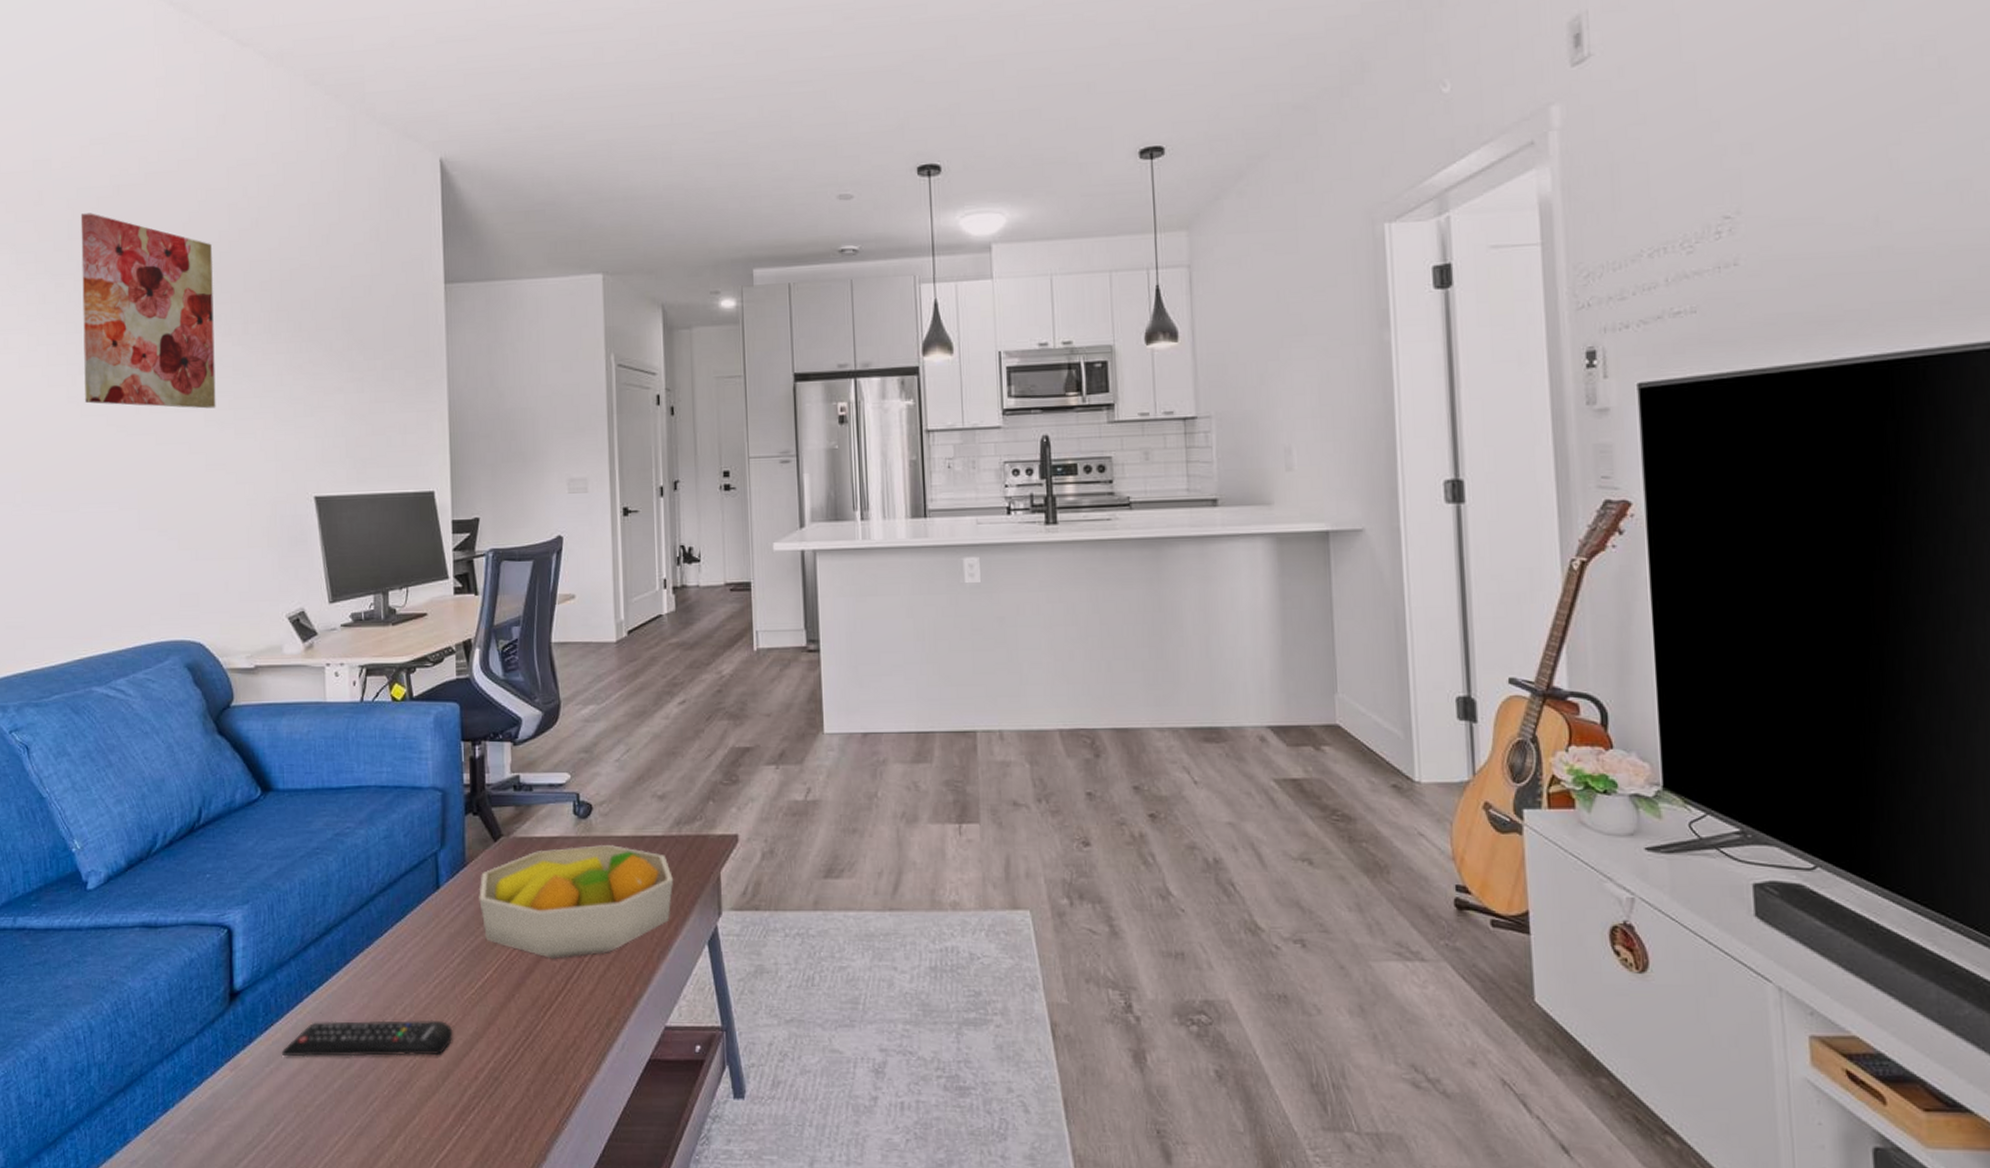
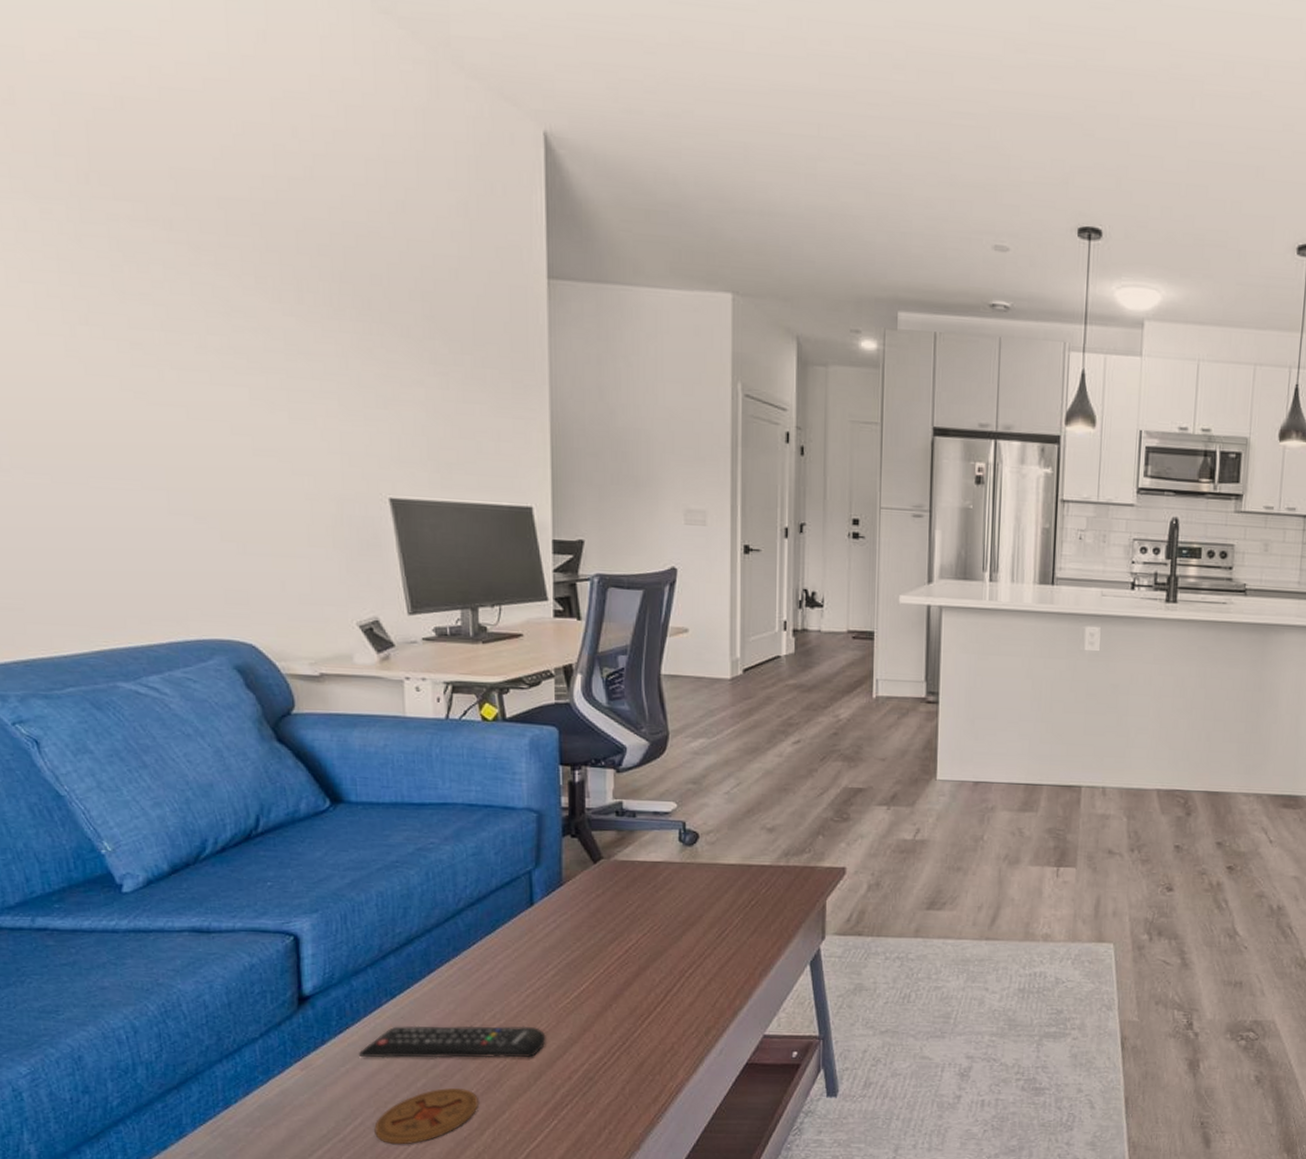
wall art: present [80,213,216,409] -> none [70,125,264,386]
coaster: none [295,1090,390,1154] -> present [374,1088,478,1145]
fruit bowl: present [479,845,673,960] -> none [576,871,778,974]

